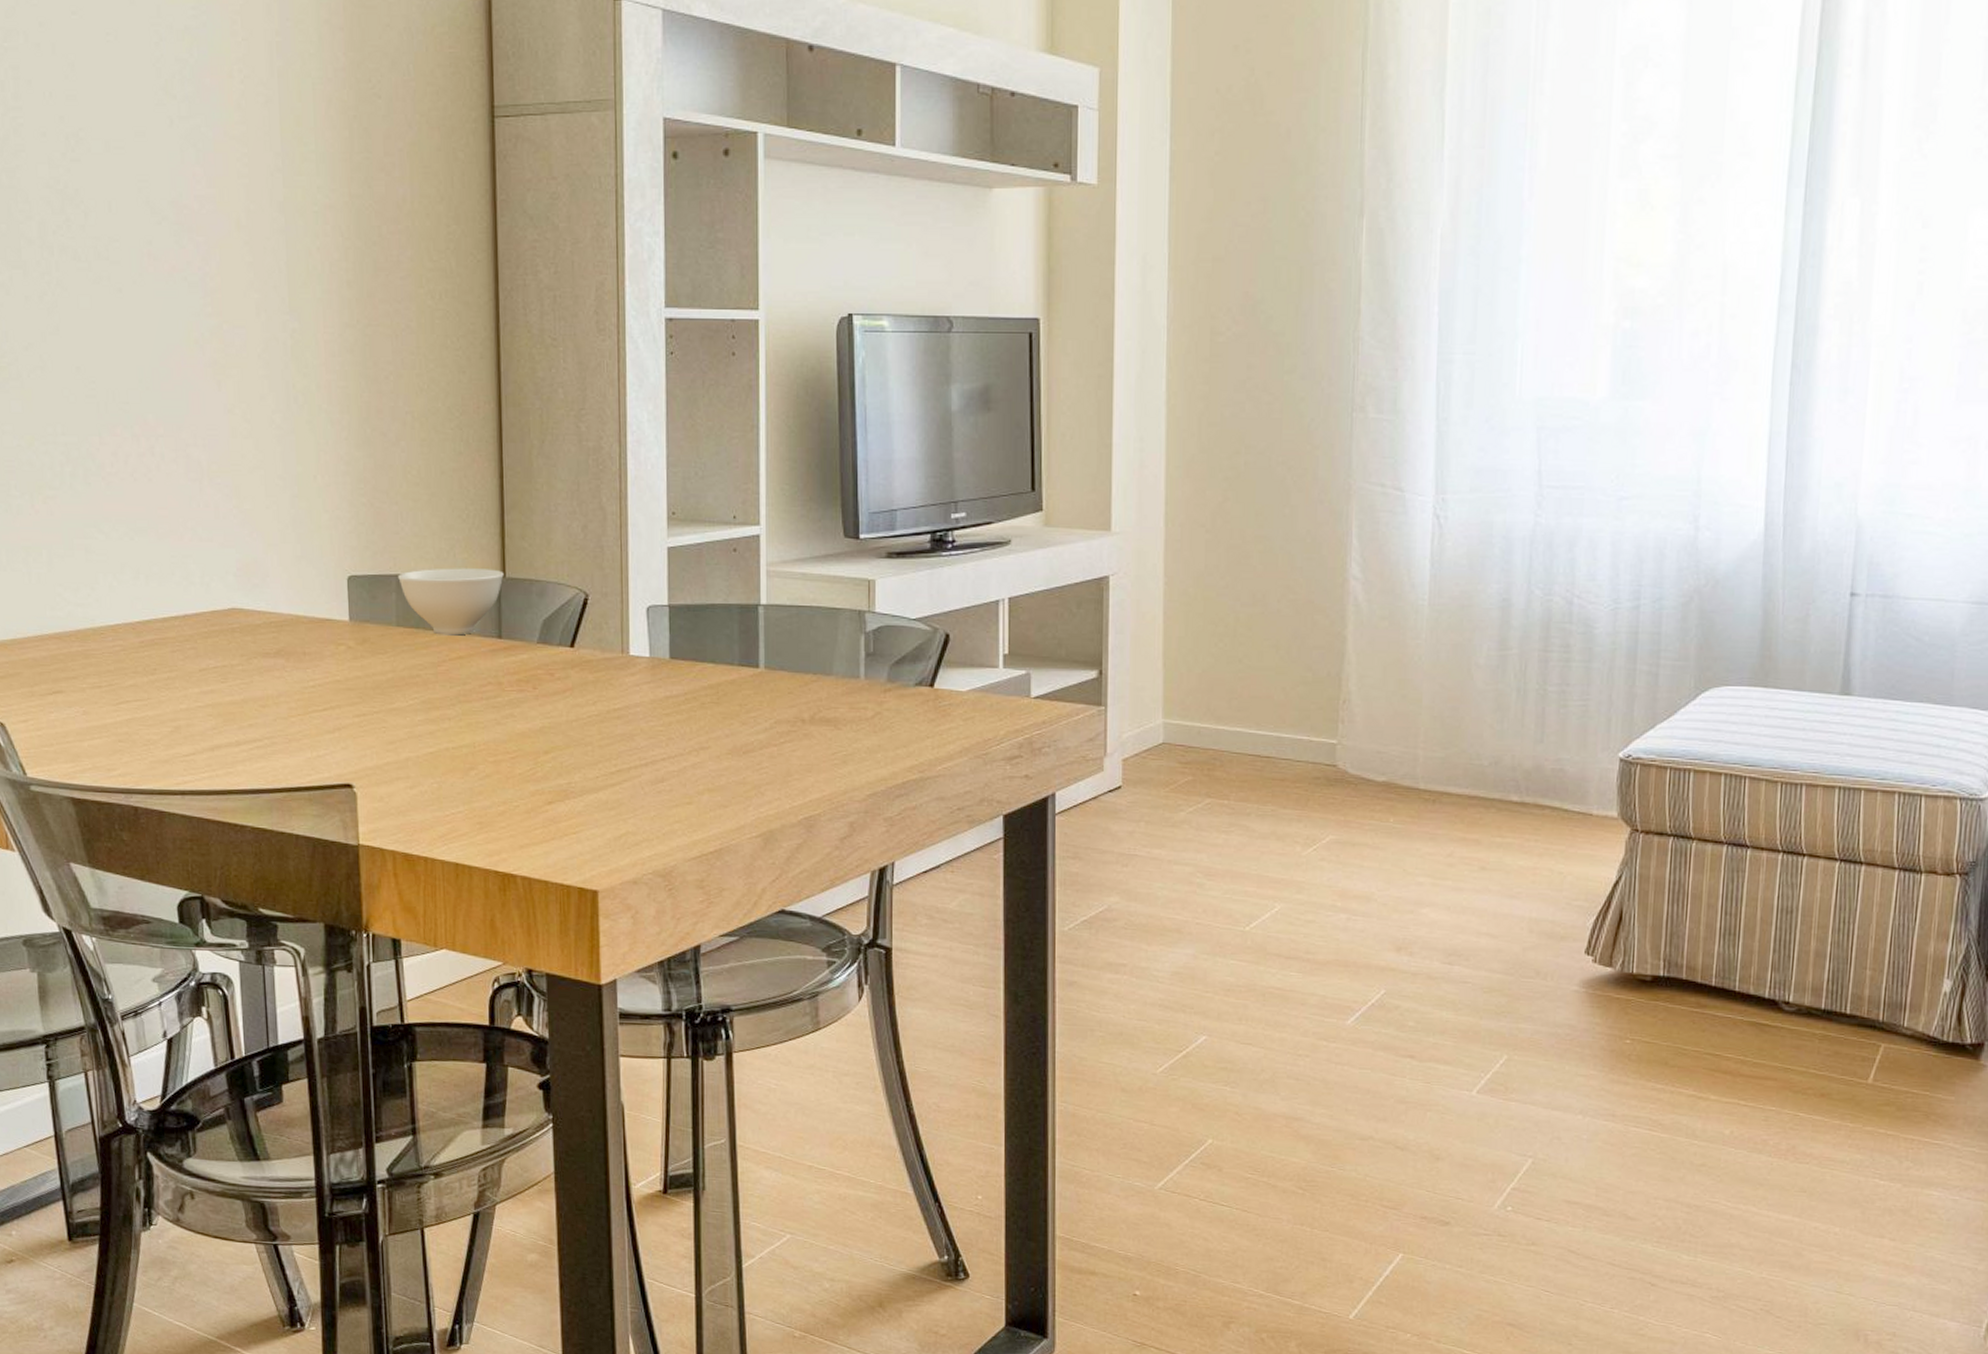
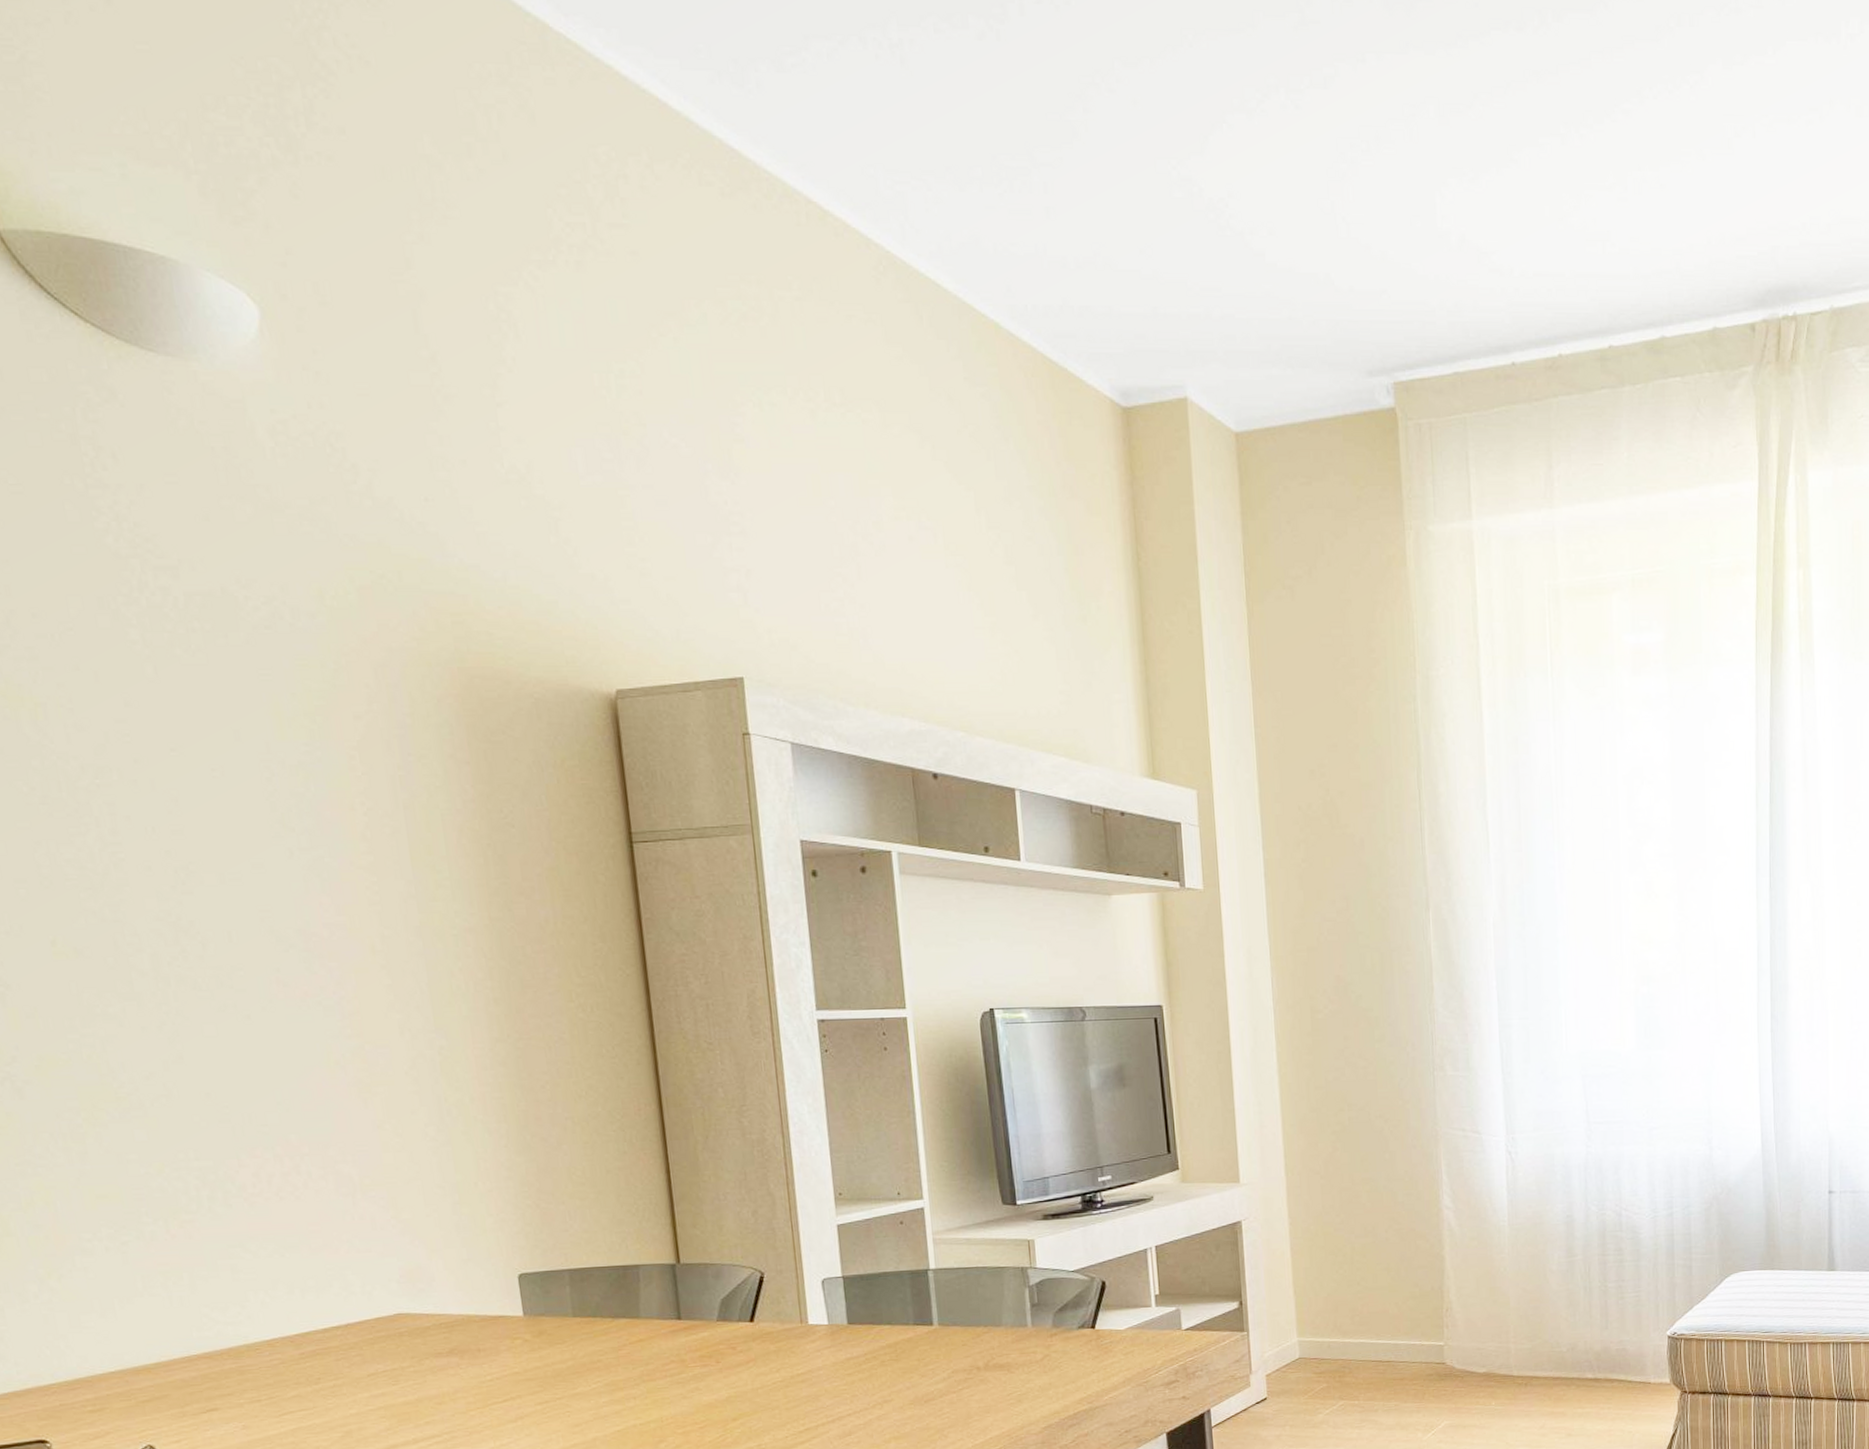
bowl: present [398,568,504,636] -> none [571,1257,679,1322]

